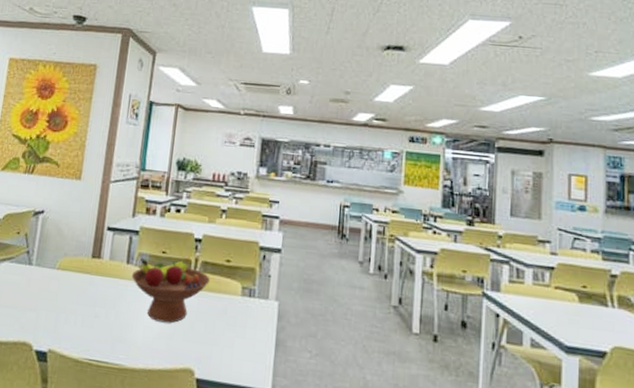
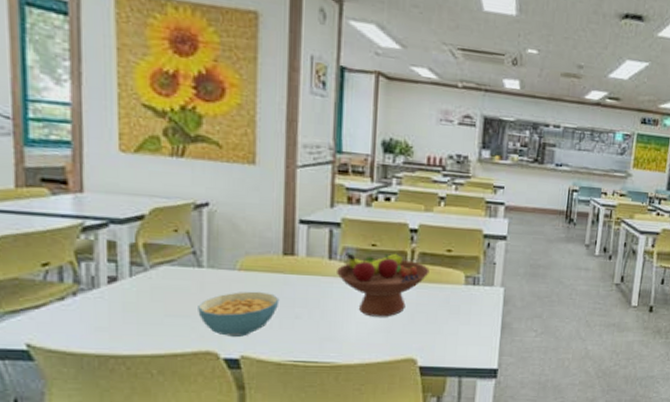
cereal bowl: none [22,288,85,332] -> present [198,291,280,338]

